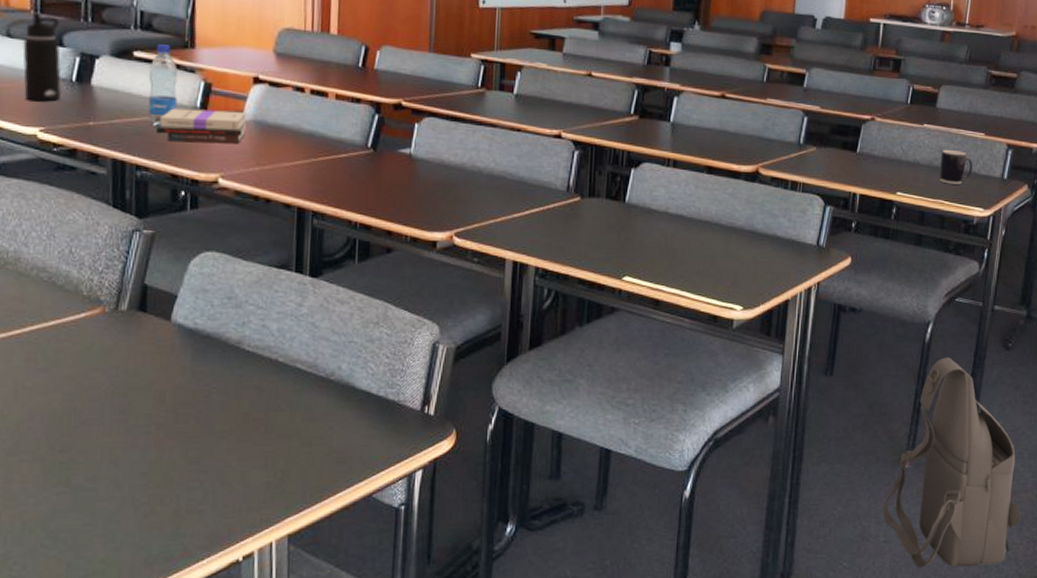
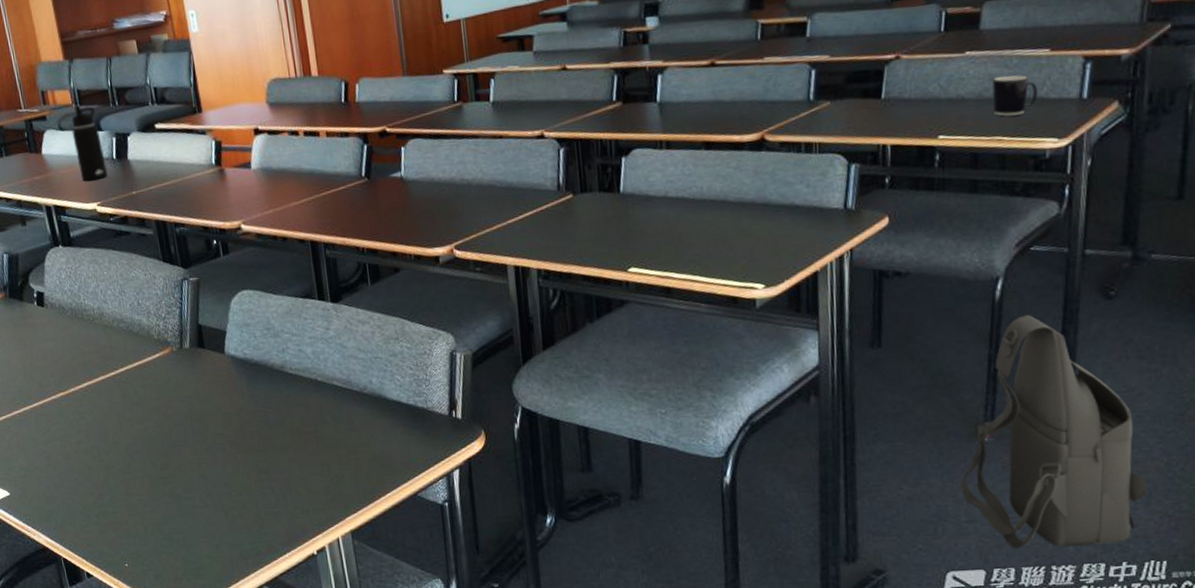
bottle: present [148,44,178,126] -> none [169,113,198,187]
books: present [155,108,247,143] -> none [183,161,256,199]

